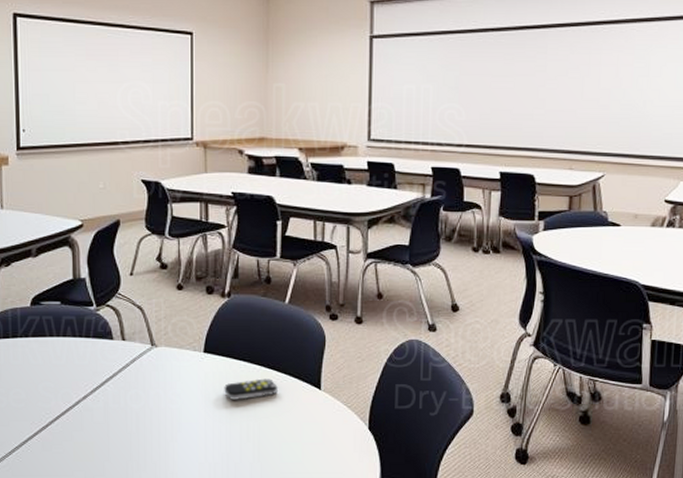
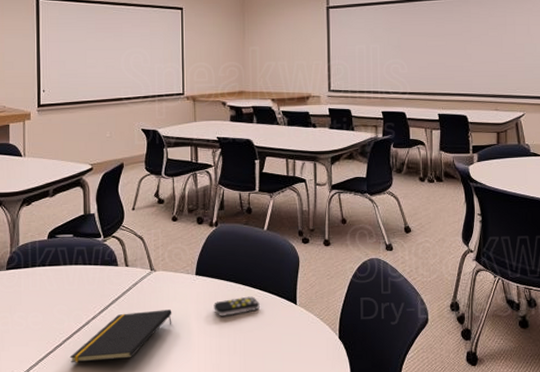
notepad: none [57,391,176,447] -> present [69,310,172,363]

